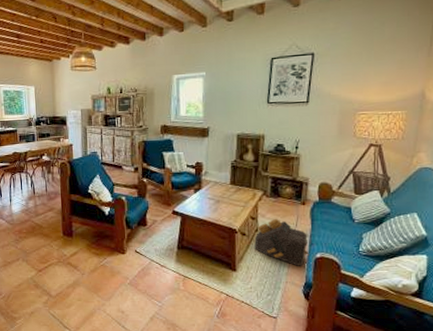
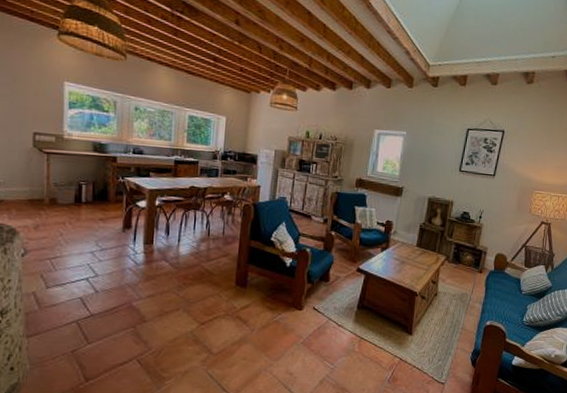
backpack: present [254,218,309,266] -> none [432,284,481,333]

